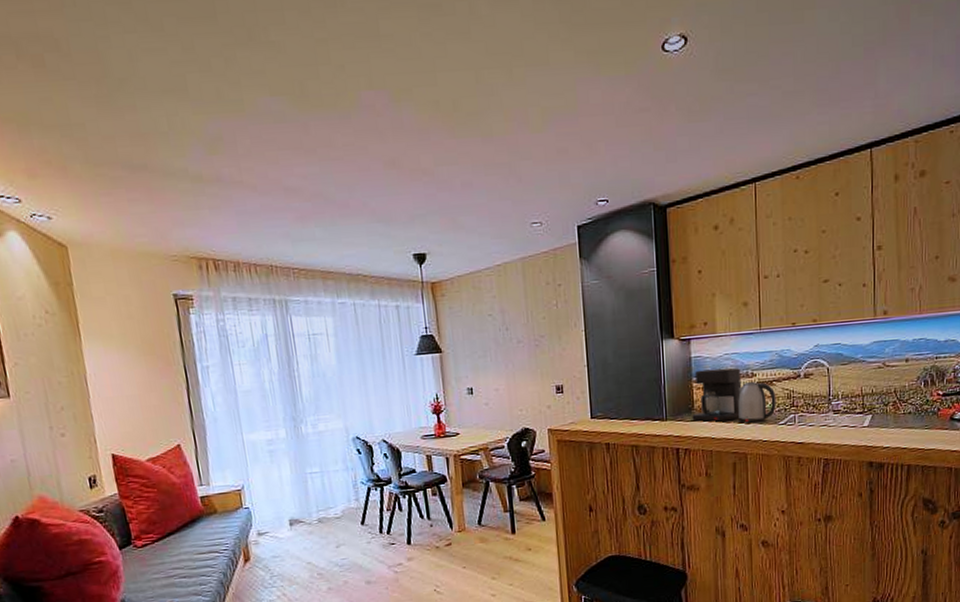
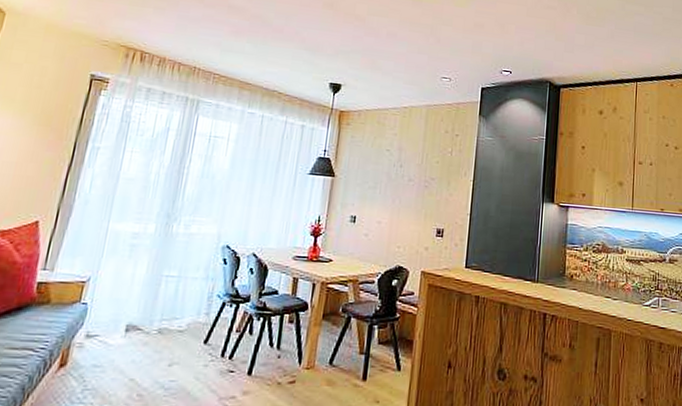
coffee maker: present [692,368,742,422] -> none [562,238,612,294]
kettle: present [738,381,776,423] -> none [606,257,643,301]

